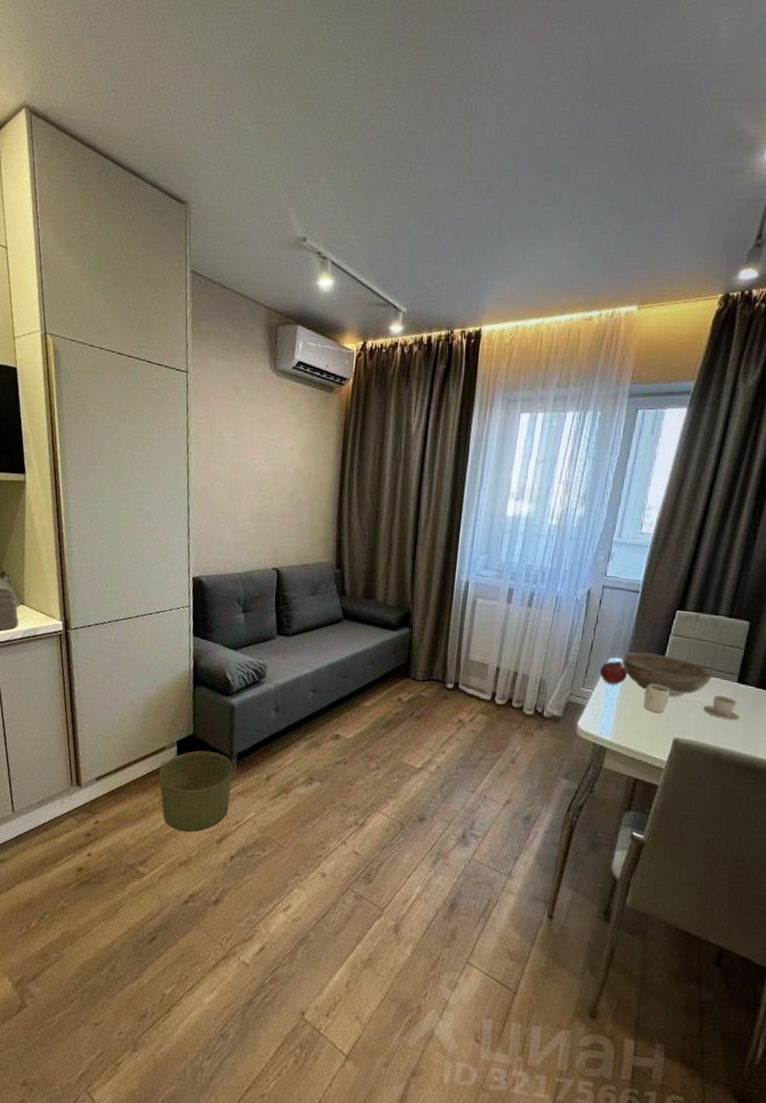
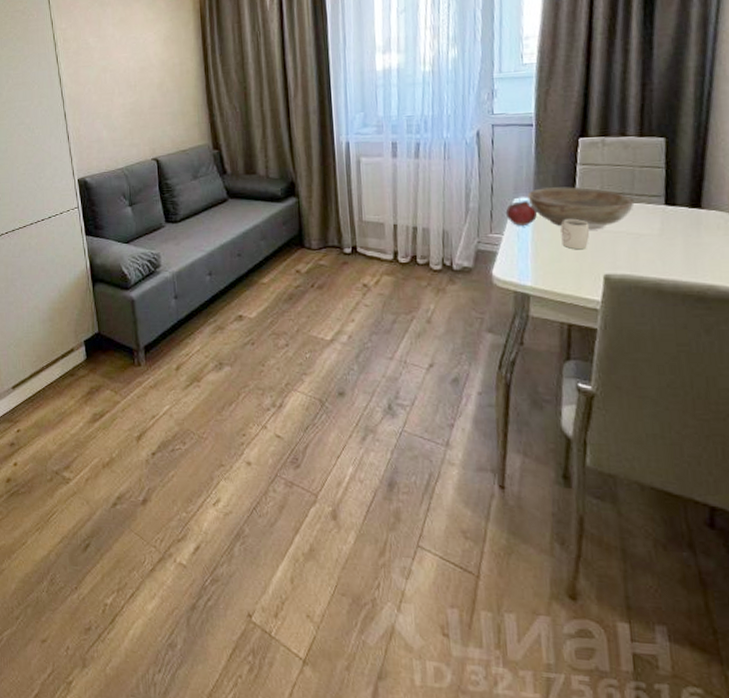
basket: present [158,750,234,832] -> none [70,347,144,431]
teacup: present [703,695,741,721] -> none [631,221,677,248]

